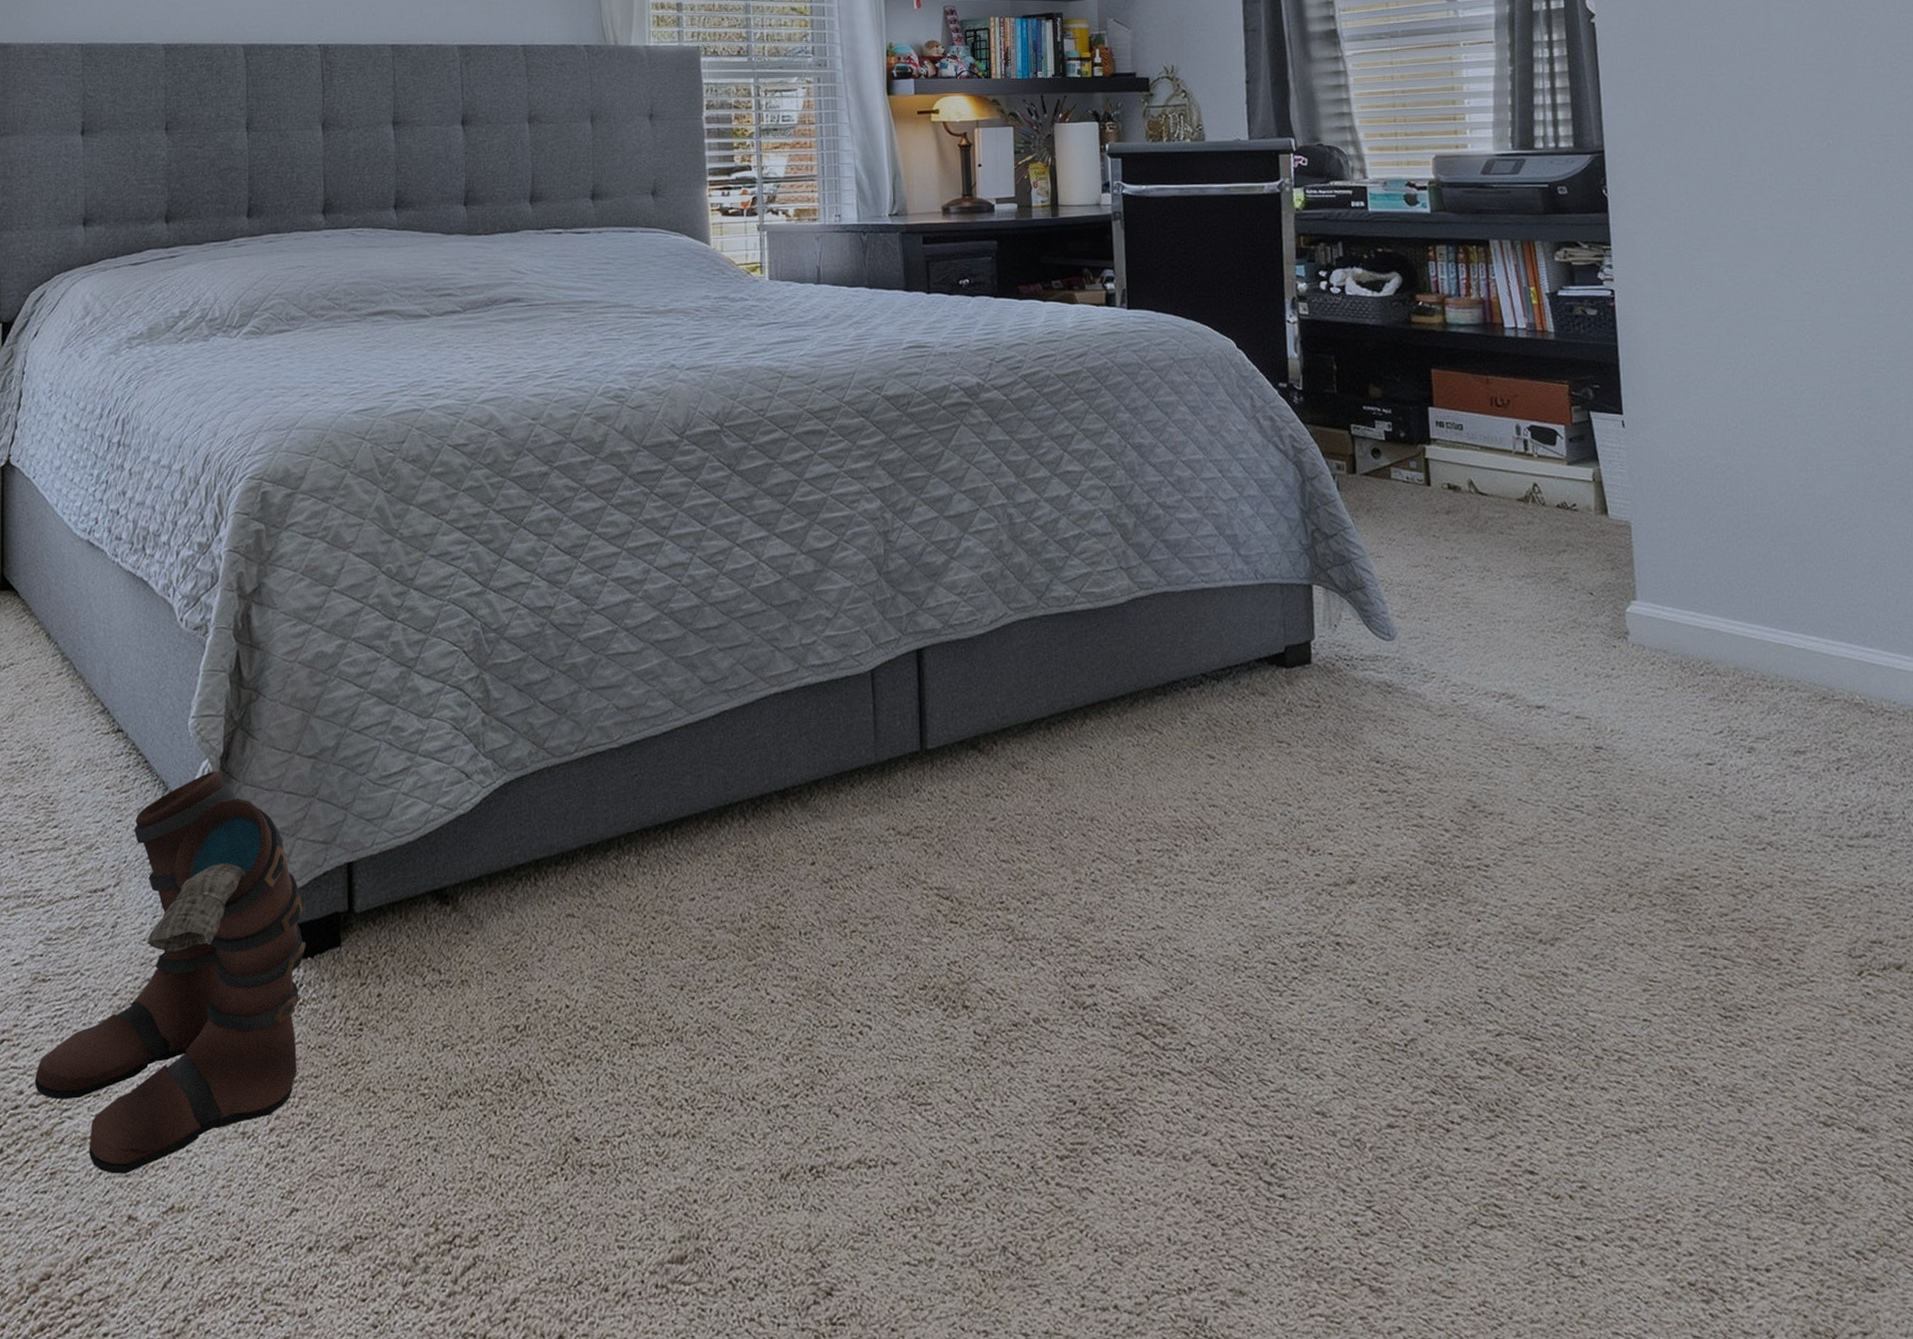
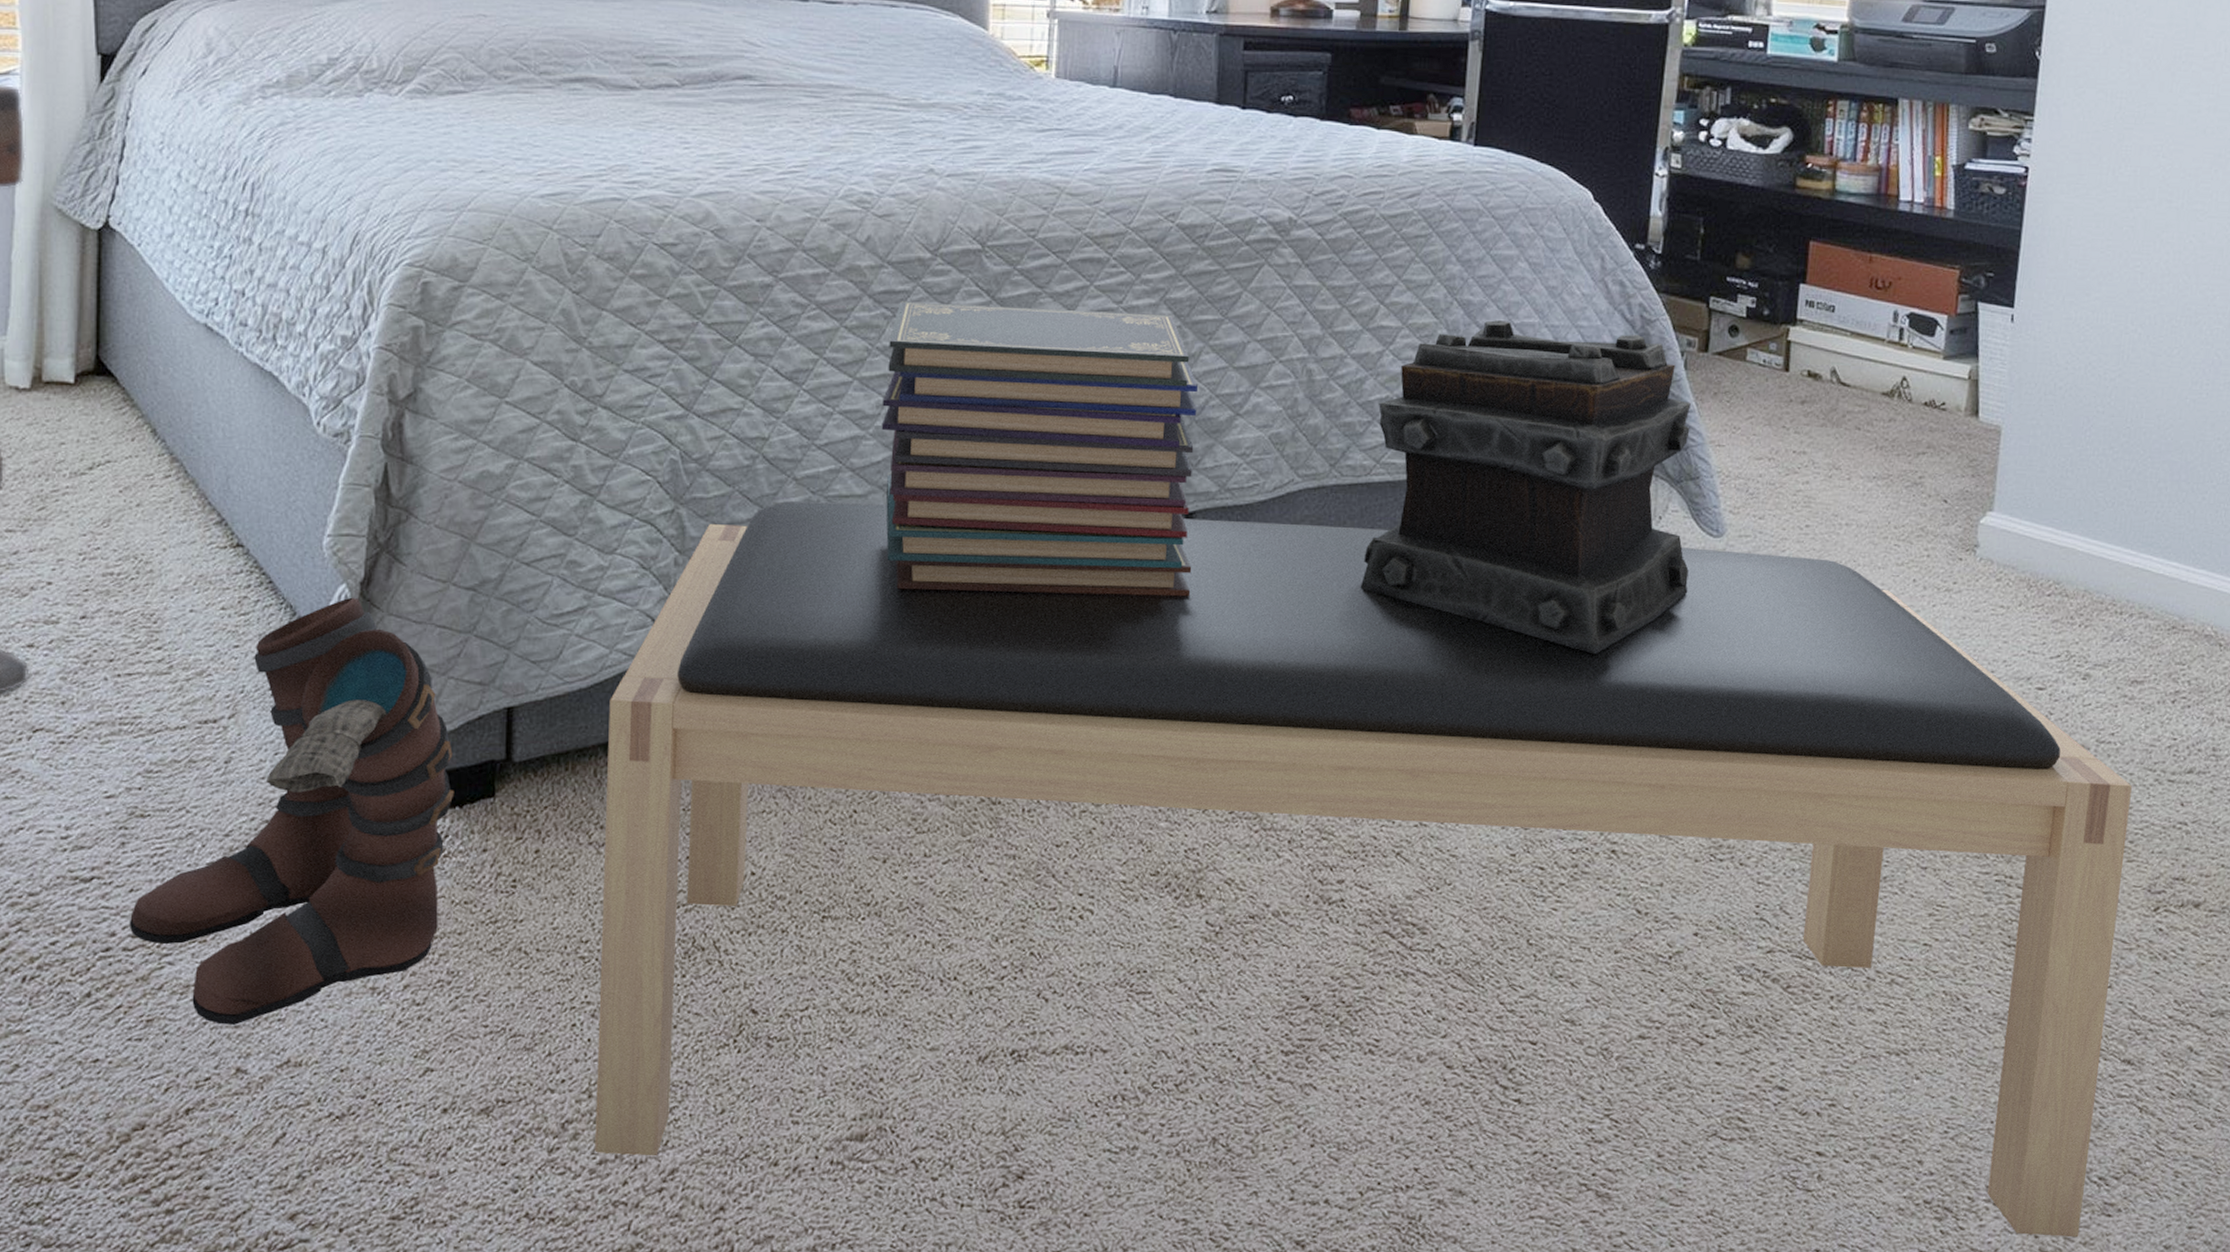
bench: none [434,651,1848,1316] -> present [595,501,2132,1238]
book stack: none [648,474,928,735] -> present [881,301,1198,597]
decorative box: none [1073,458,1371,757] -> present [1360,320,1691,655]

